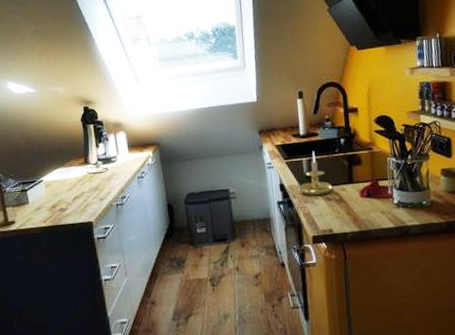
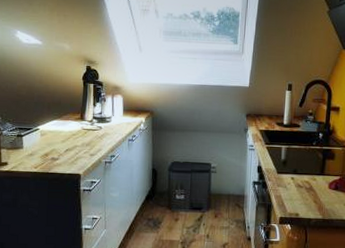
candle holder: present [298,152,333,196] -> none [274,141,305,182]

